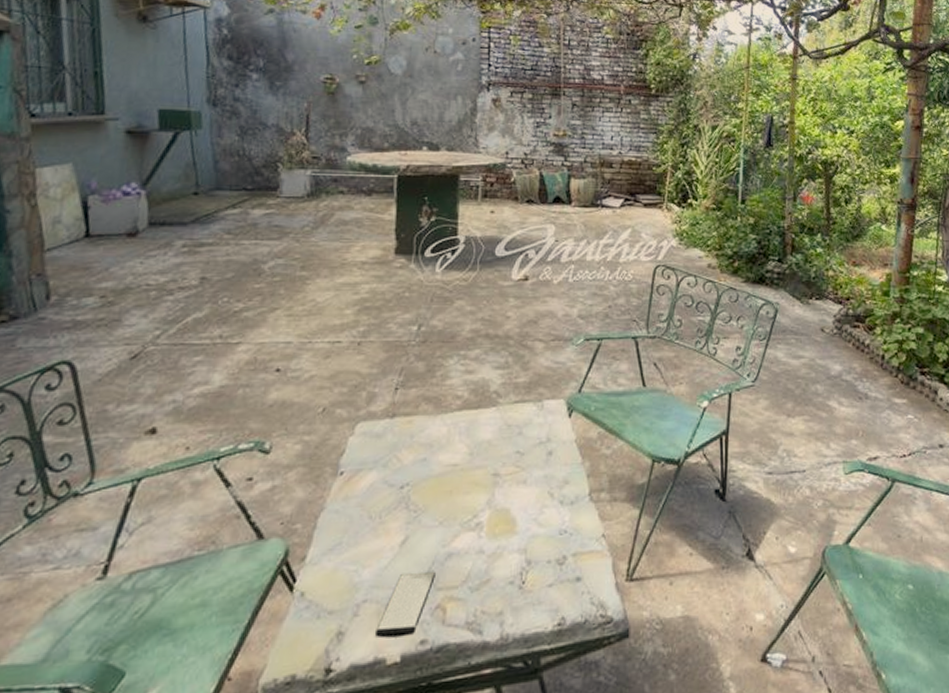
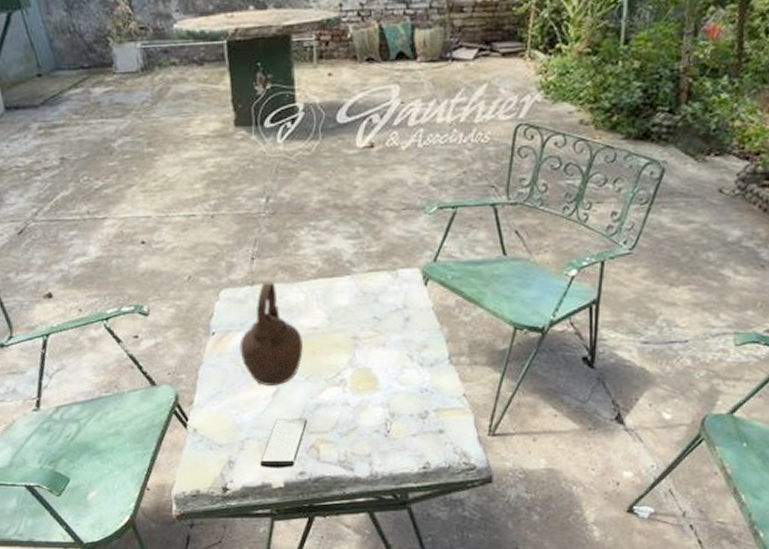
teapot: none [369,414,440,534] -> present [239,282,303,386]

